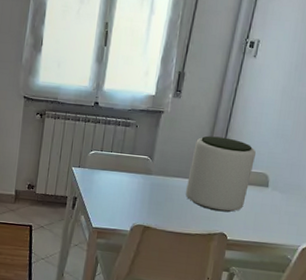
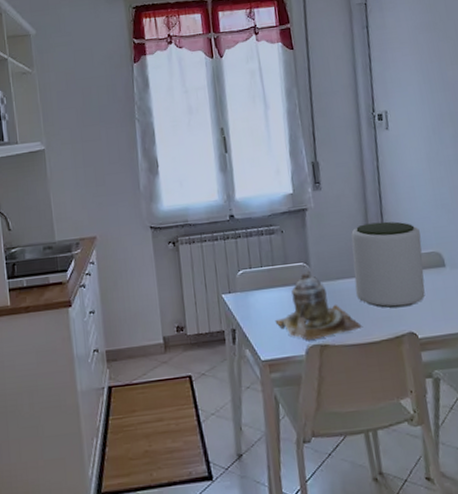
teapot: none [112,164,184,221] -> present [275,270,363,341]

